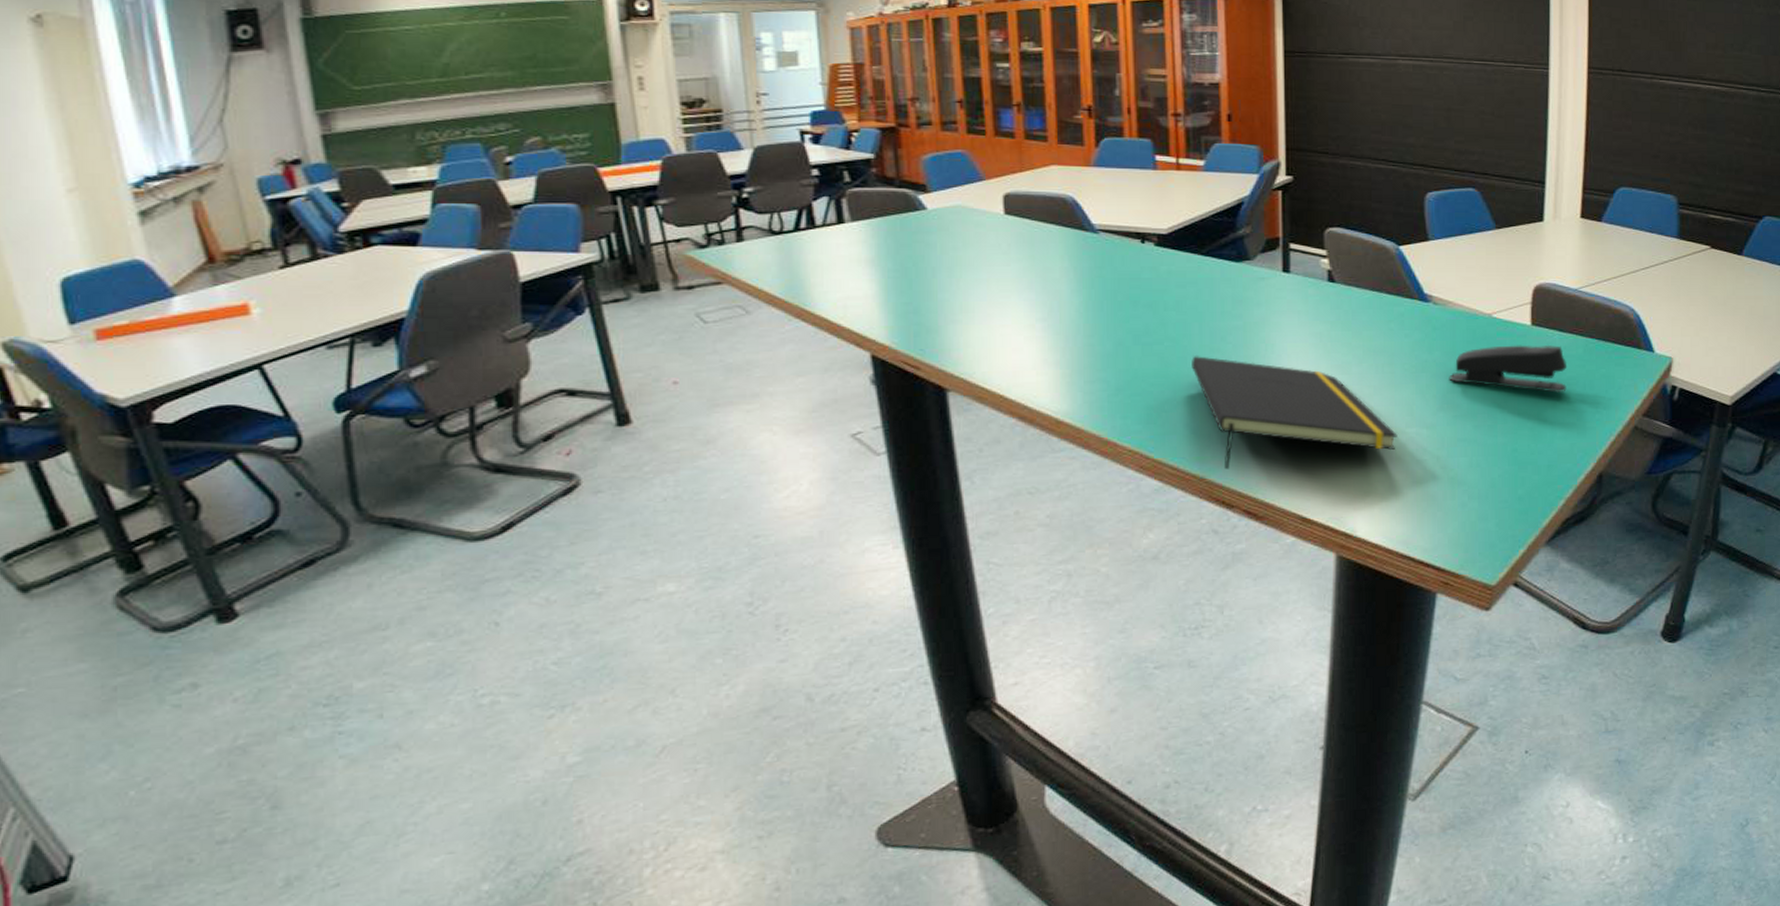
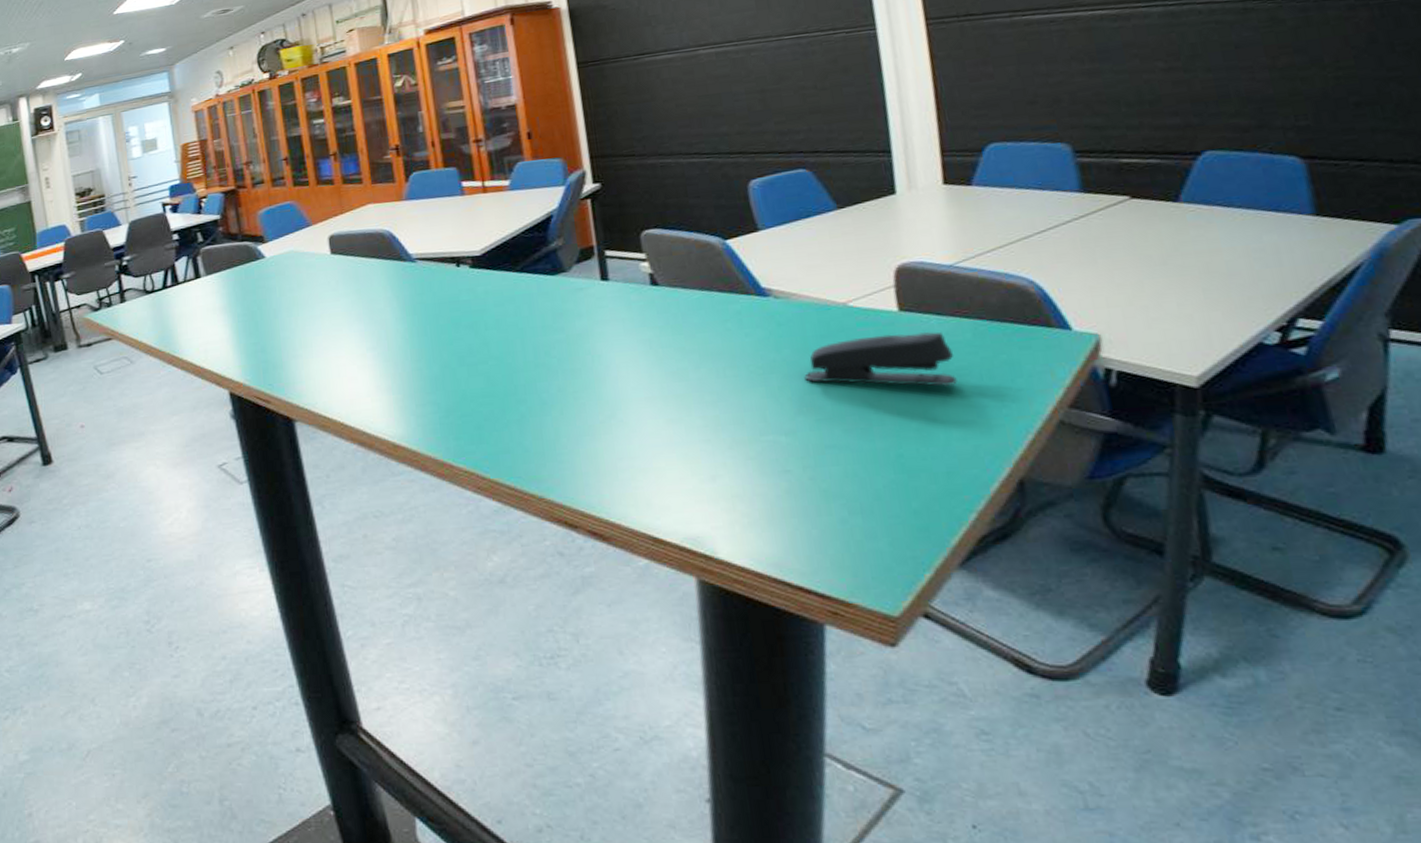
notepad: present [1191,356,1398,470] -> none [517,372,752,488]

